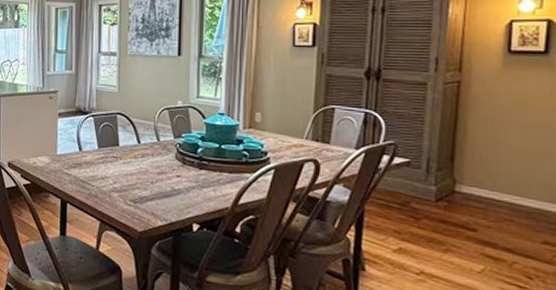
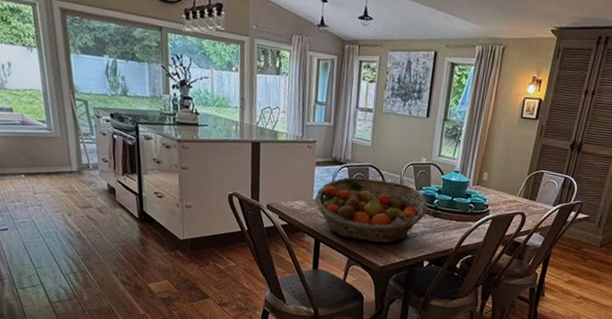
fruit basket: none [59,127,190,203] -> present [315,177,428,244]

